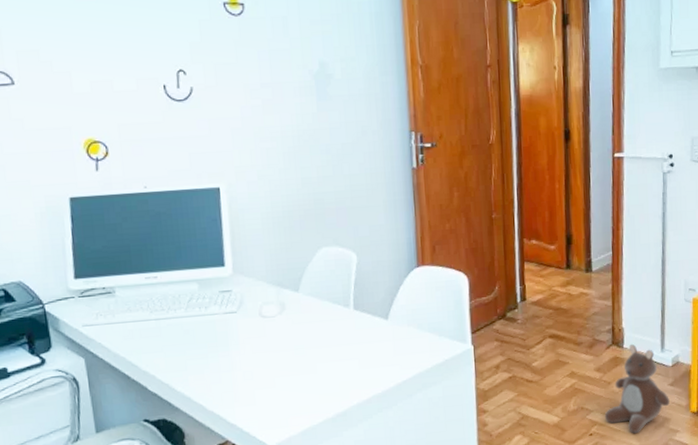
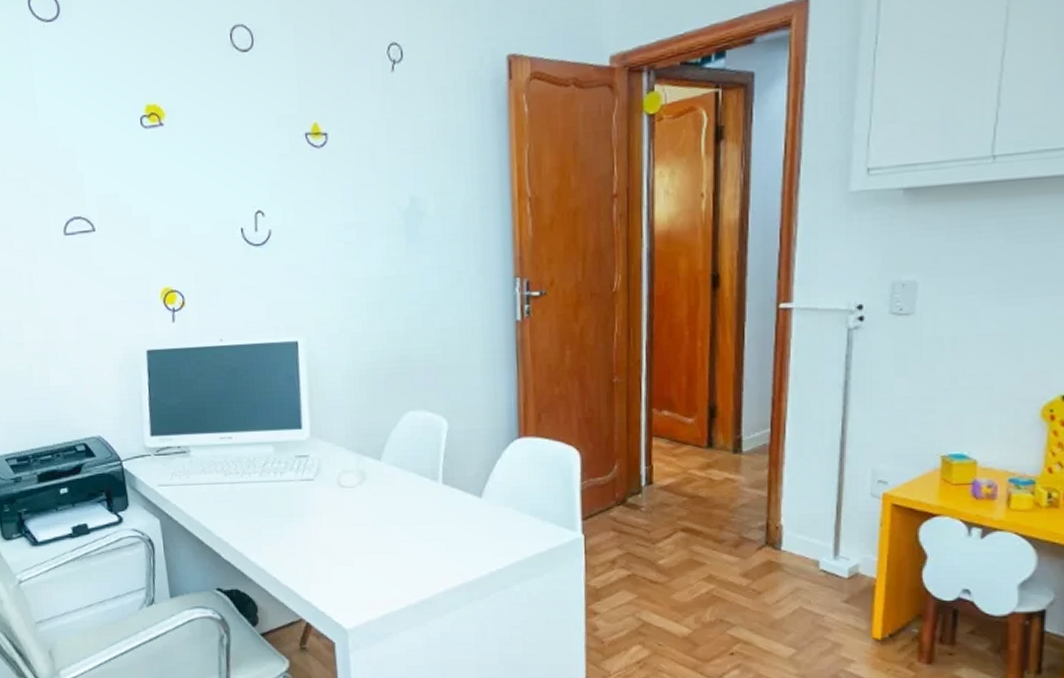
teddy bear: present [604,343,670,434] -> none [751,546,843,659]

